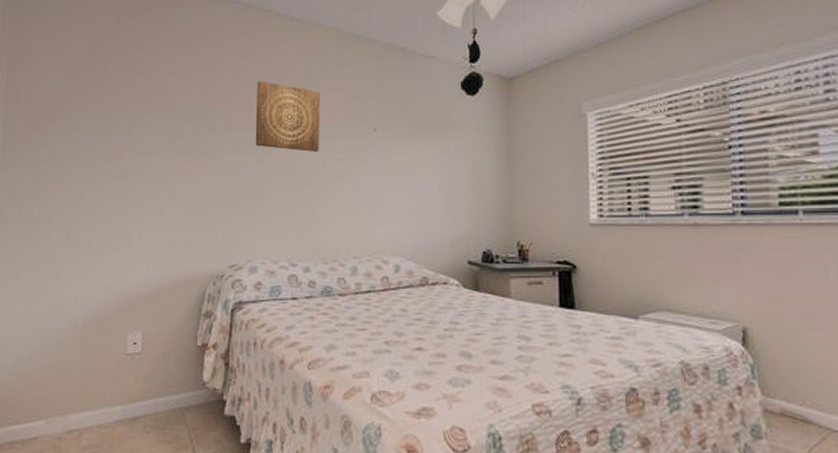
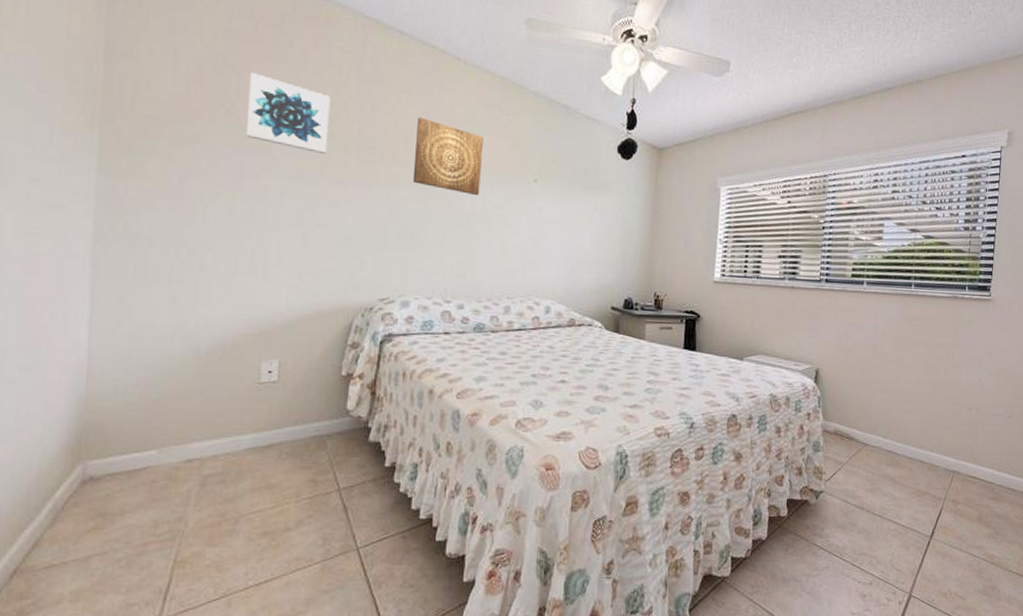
wall art: none [111,62,180,129] -> present [246,72,331,155]

